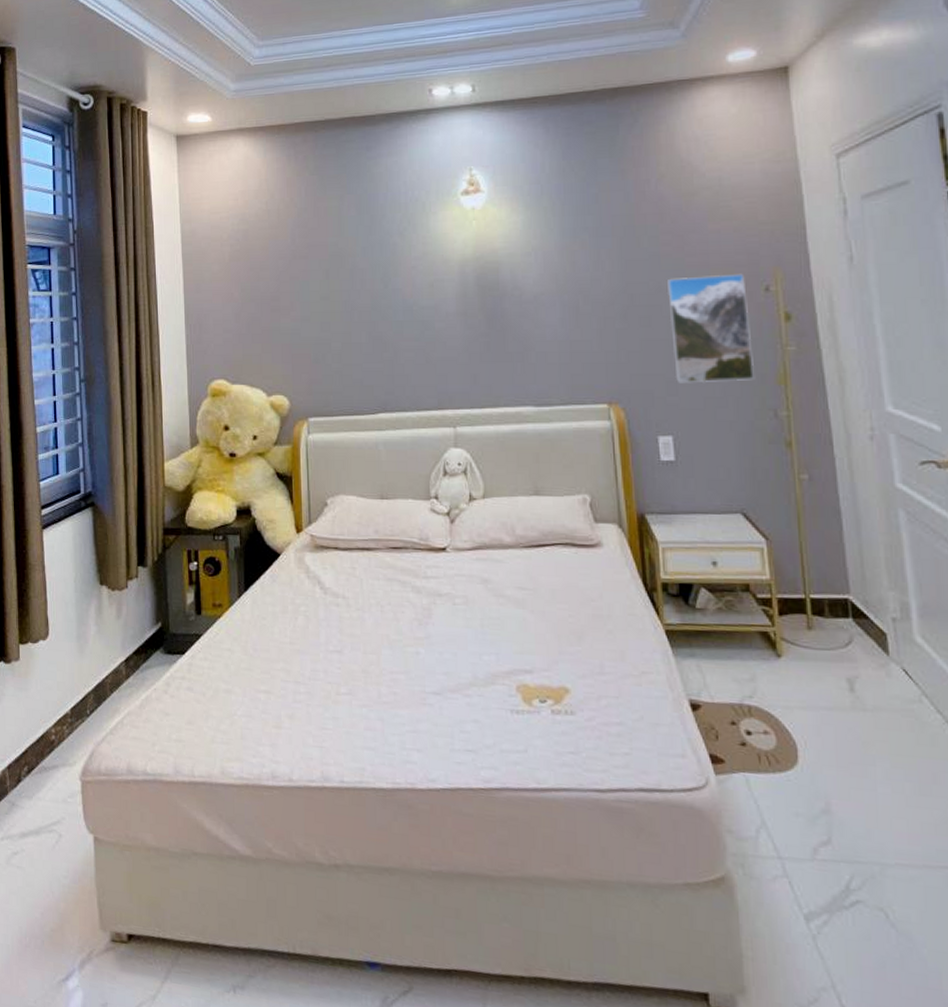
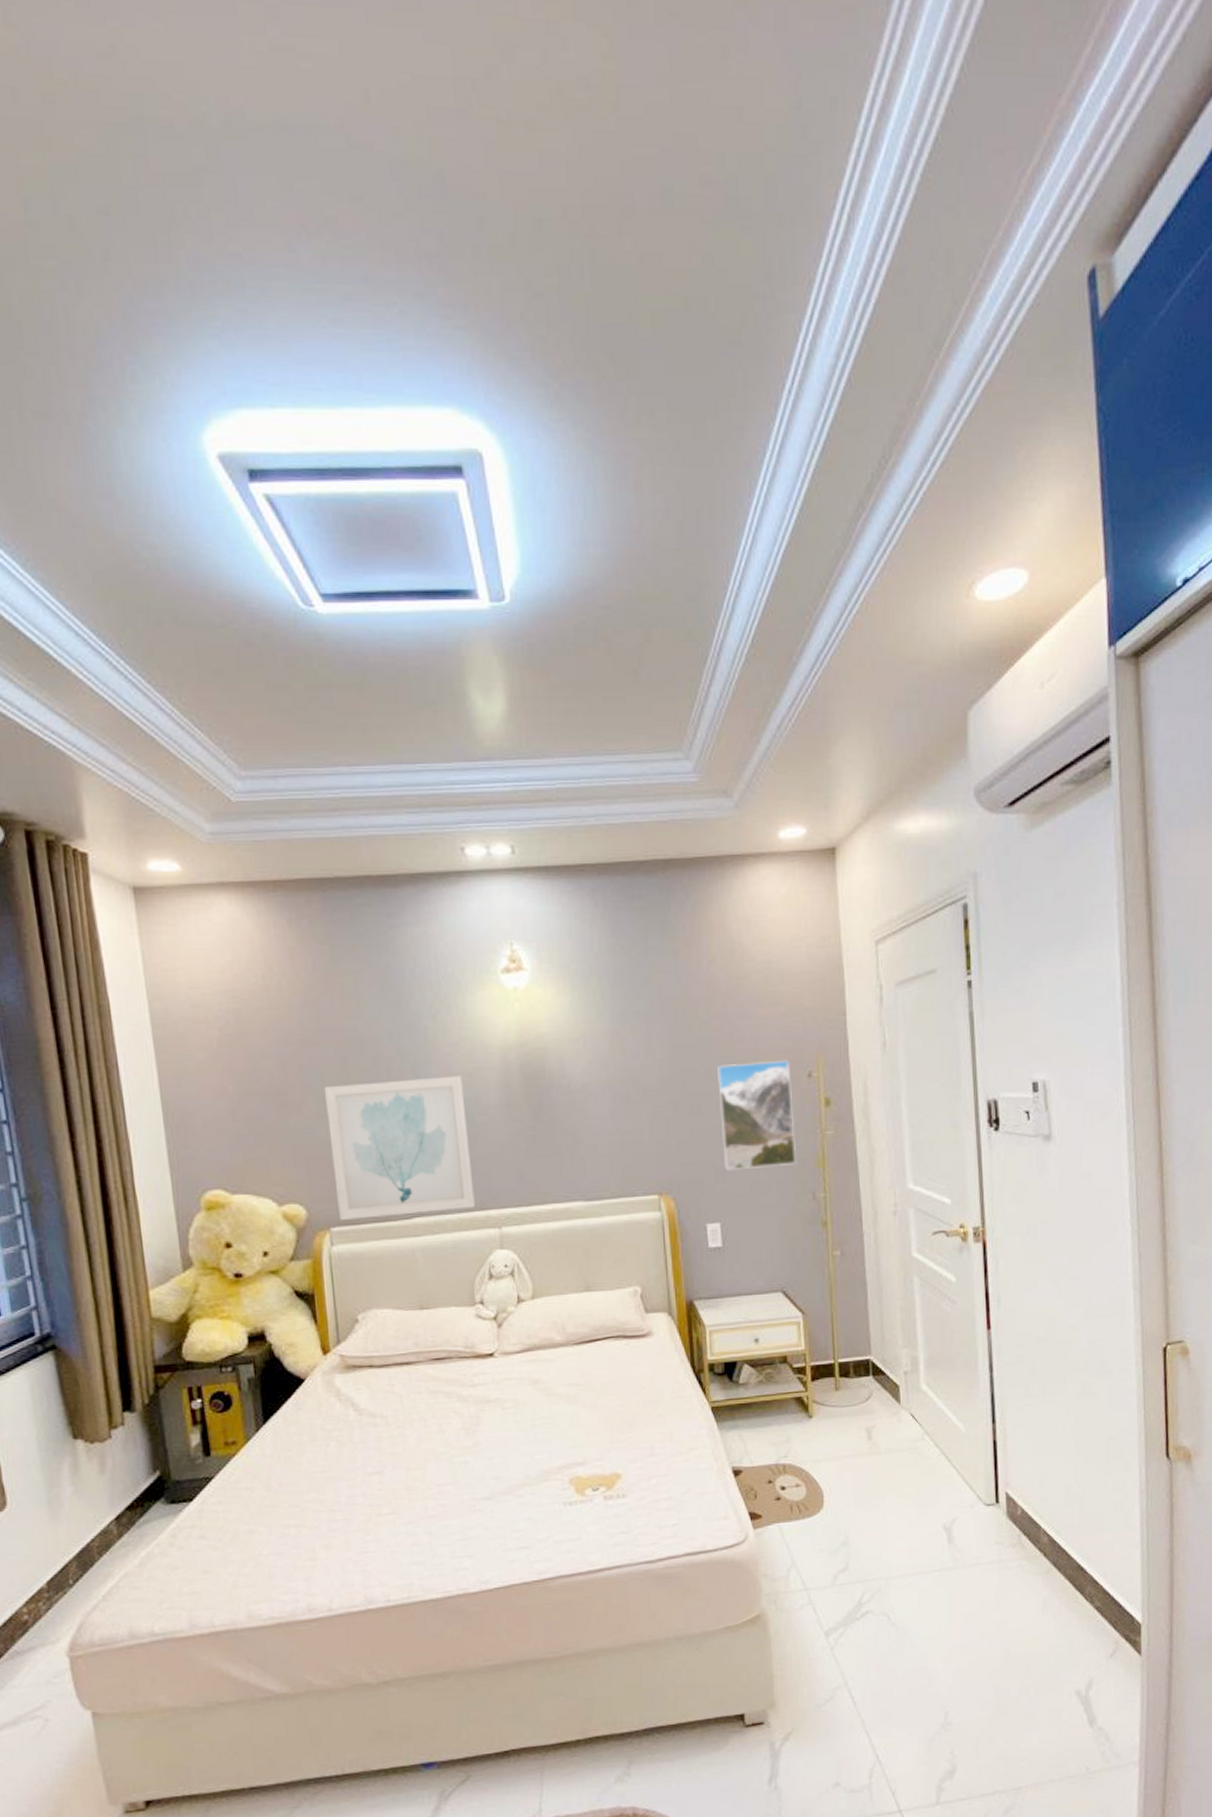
wall art: none [308,286,432,411] -> present [324,1076,475,1220]

